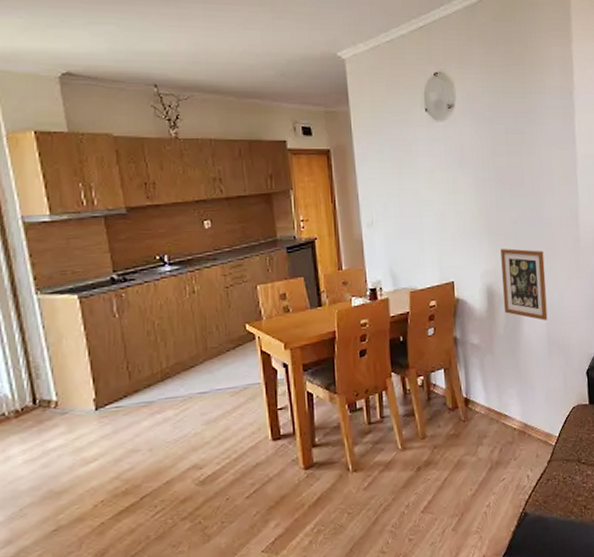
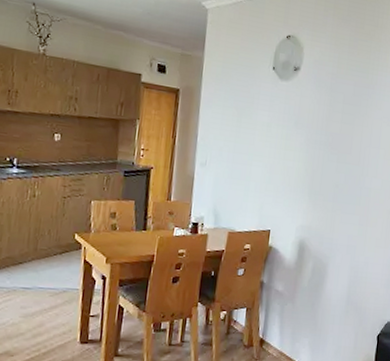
picture frame: present [500,248,548,320] -> none [311,207,358,282]

